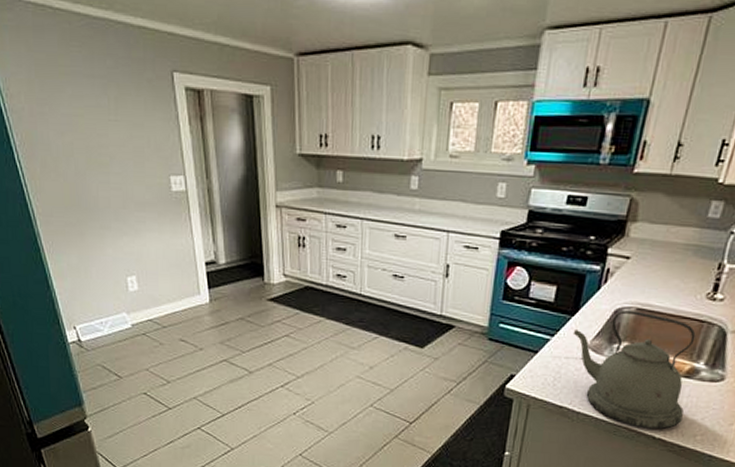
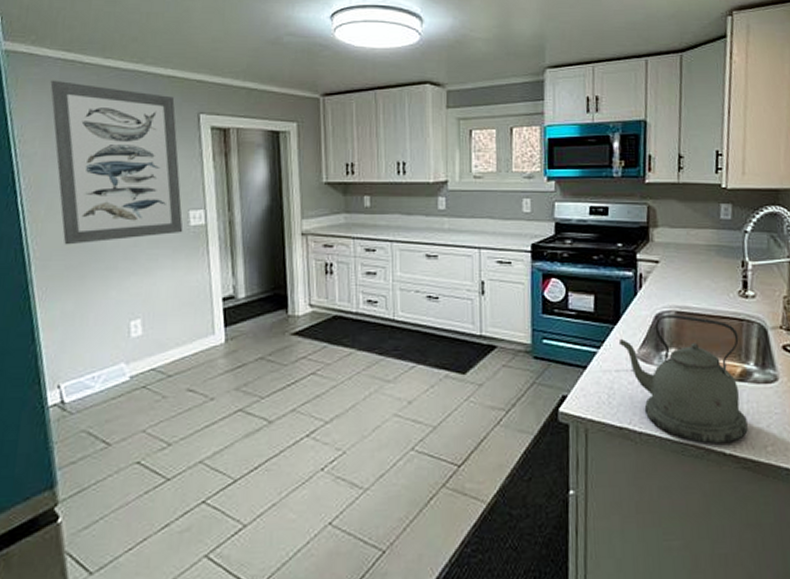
wall art: none [25,27,166,203] -> present [50,80,183,245]

